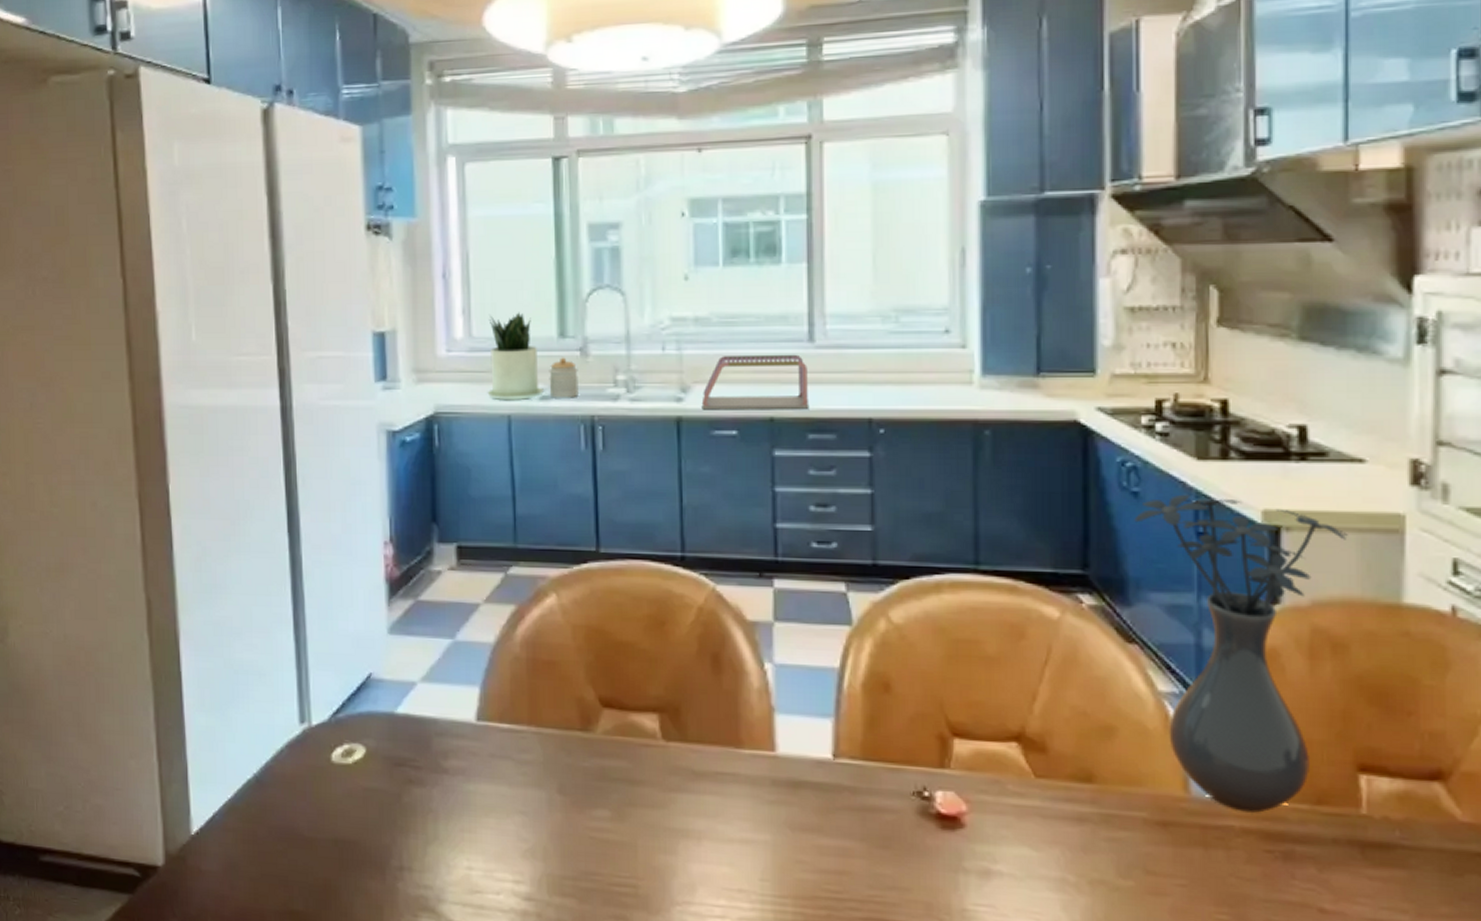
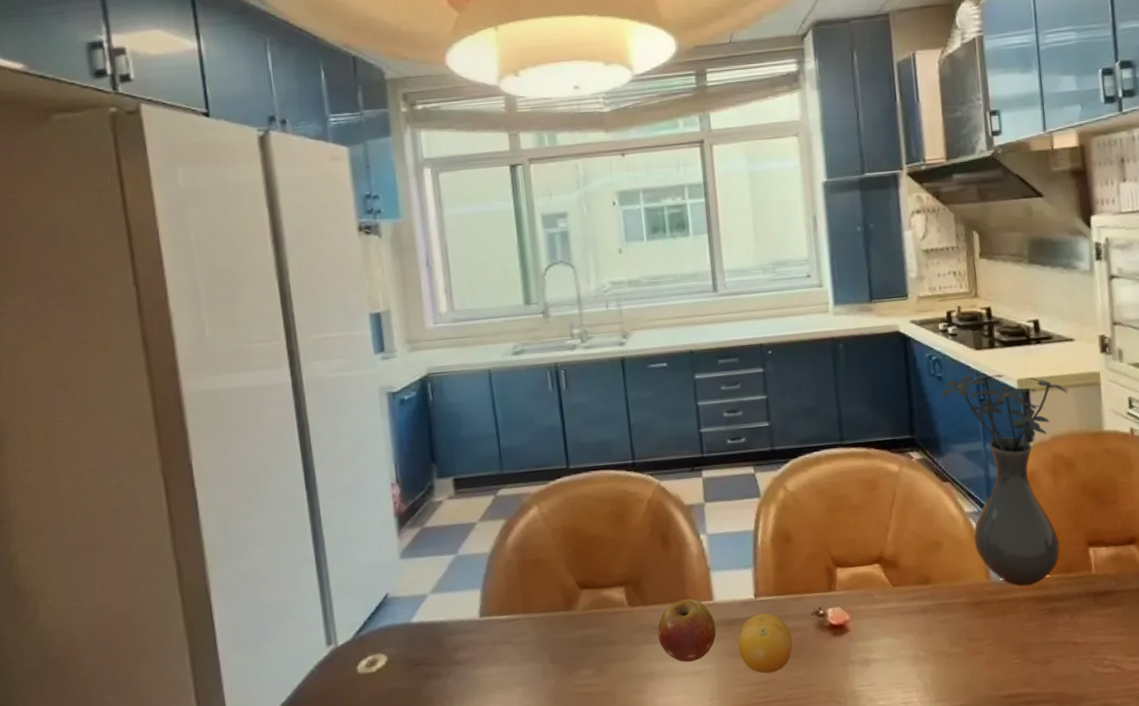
planter: present [487,312,544,400] -> none [467,287,516,358]
jar: present [549,357,579,398] -> none [519,319,544,353]
fruit: none [697,743,776,826] -> present [657,598,716,662]
dish rack: present [701,354,810,410] -> none [639,302,718,350]
fruit: none [805,781,882,862] -> present [738,613,793,674]

